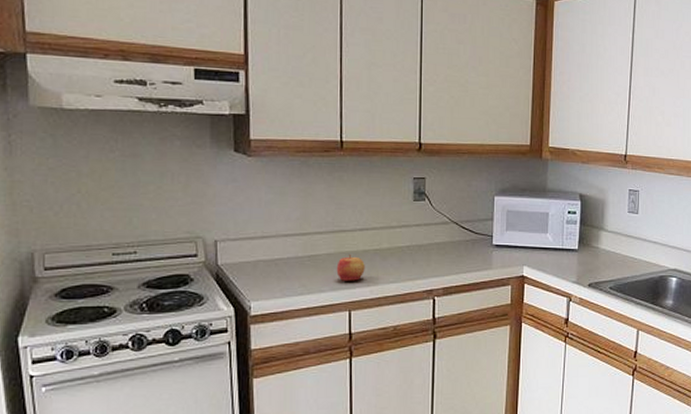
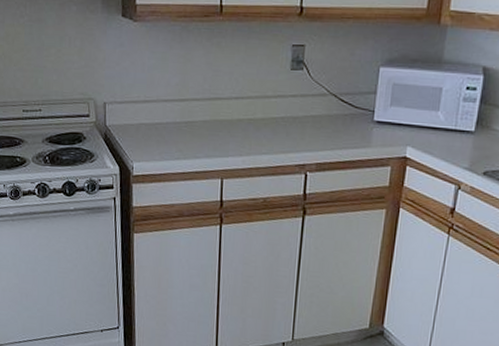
apple: present [336,253,365,281] -> none [211,122,239,150]

